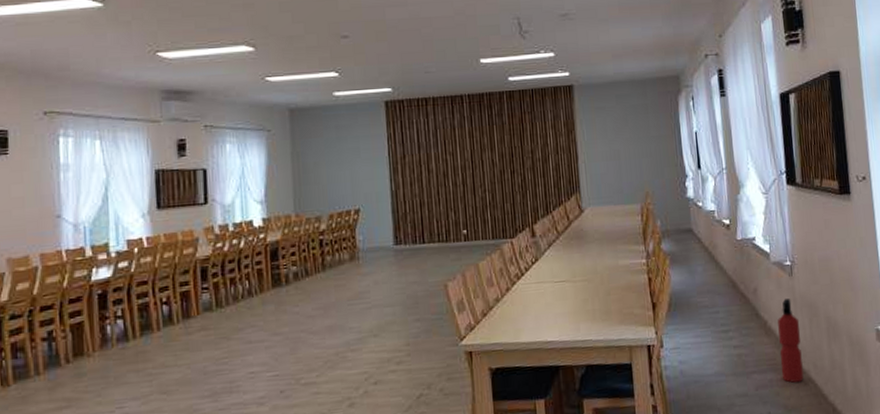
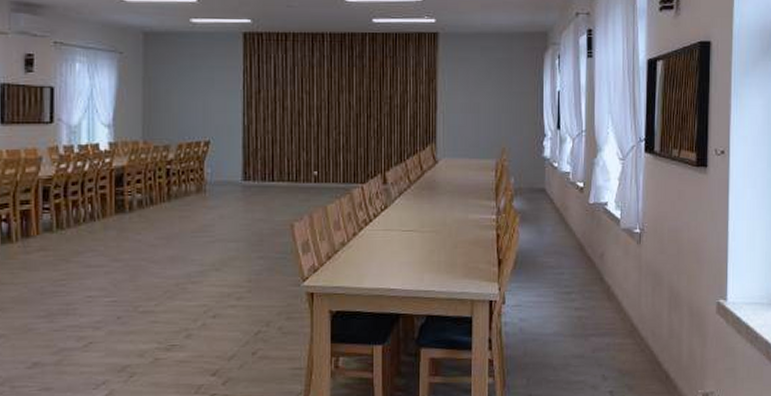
fire extinguisher: present [778,298,804,383] -> none [619,266,641,348]

